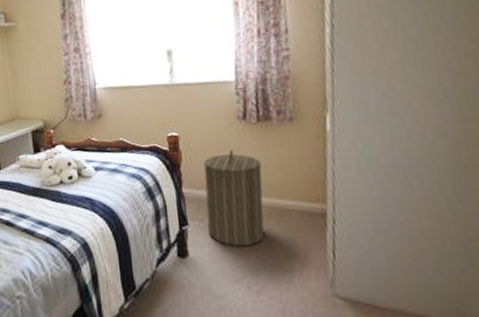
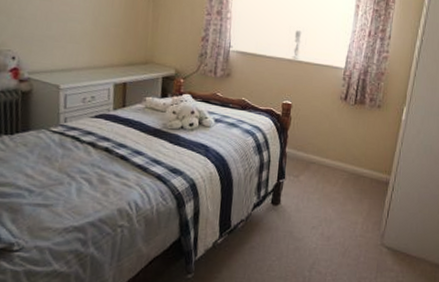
laundry hamper: present [204,150,264,247] -> none [300,123,351,201]

